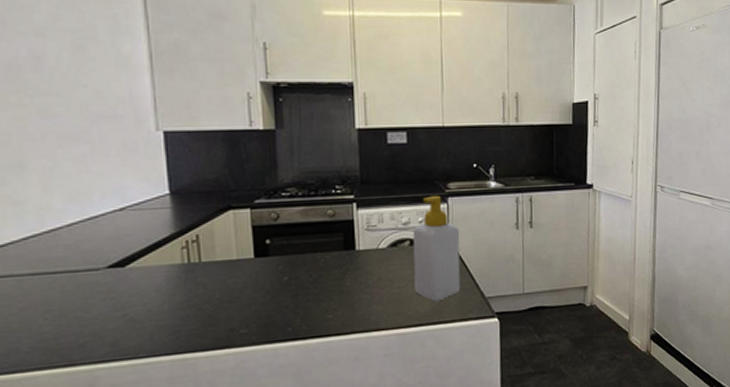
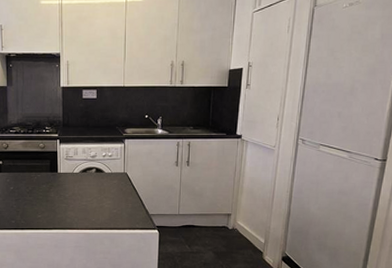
soap bottle: present [412,195,461,302] -> none [98,137,132,214]

